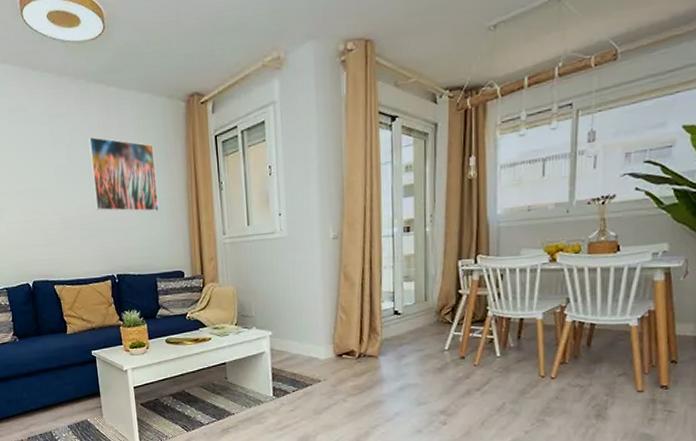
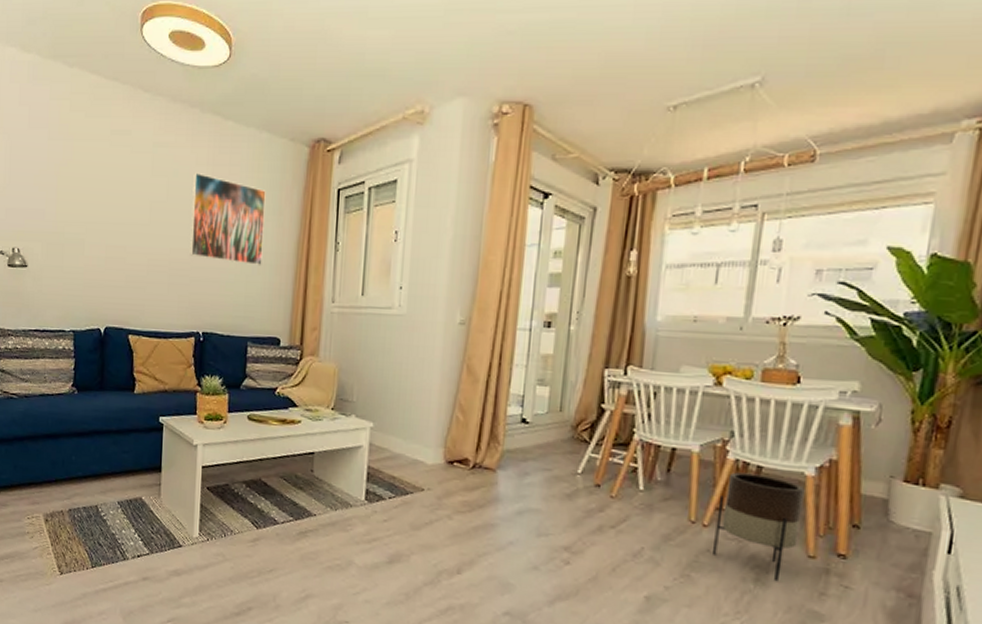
planter: none [561,330,631,415] -> present [713,472,805,582]

